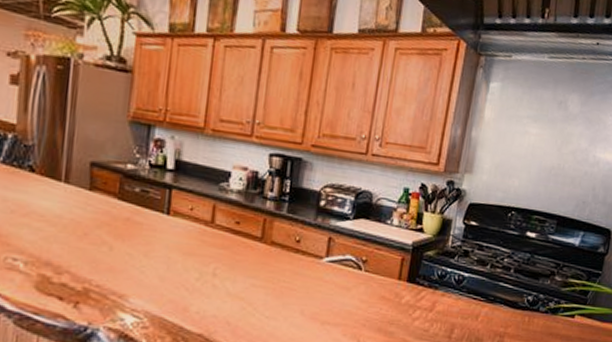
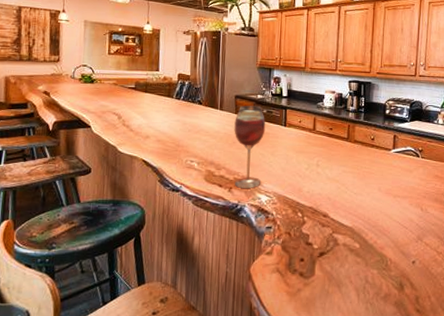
wineglass: none [83,178,138,304] -> present [234,105,266,188]

